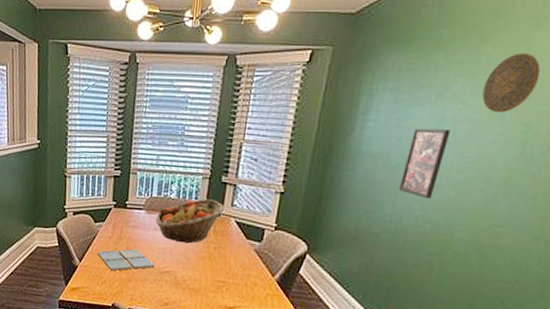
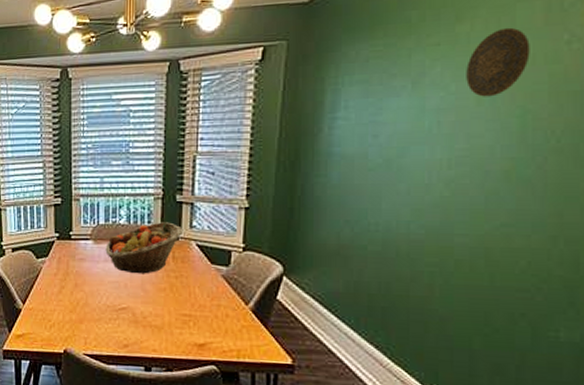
drink coaster: present [97,249,155,271] -> none [42,285,109,312]
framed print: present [398,128,451,199] -> none [382,121,434,202]

